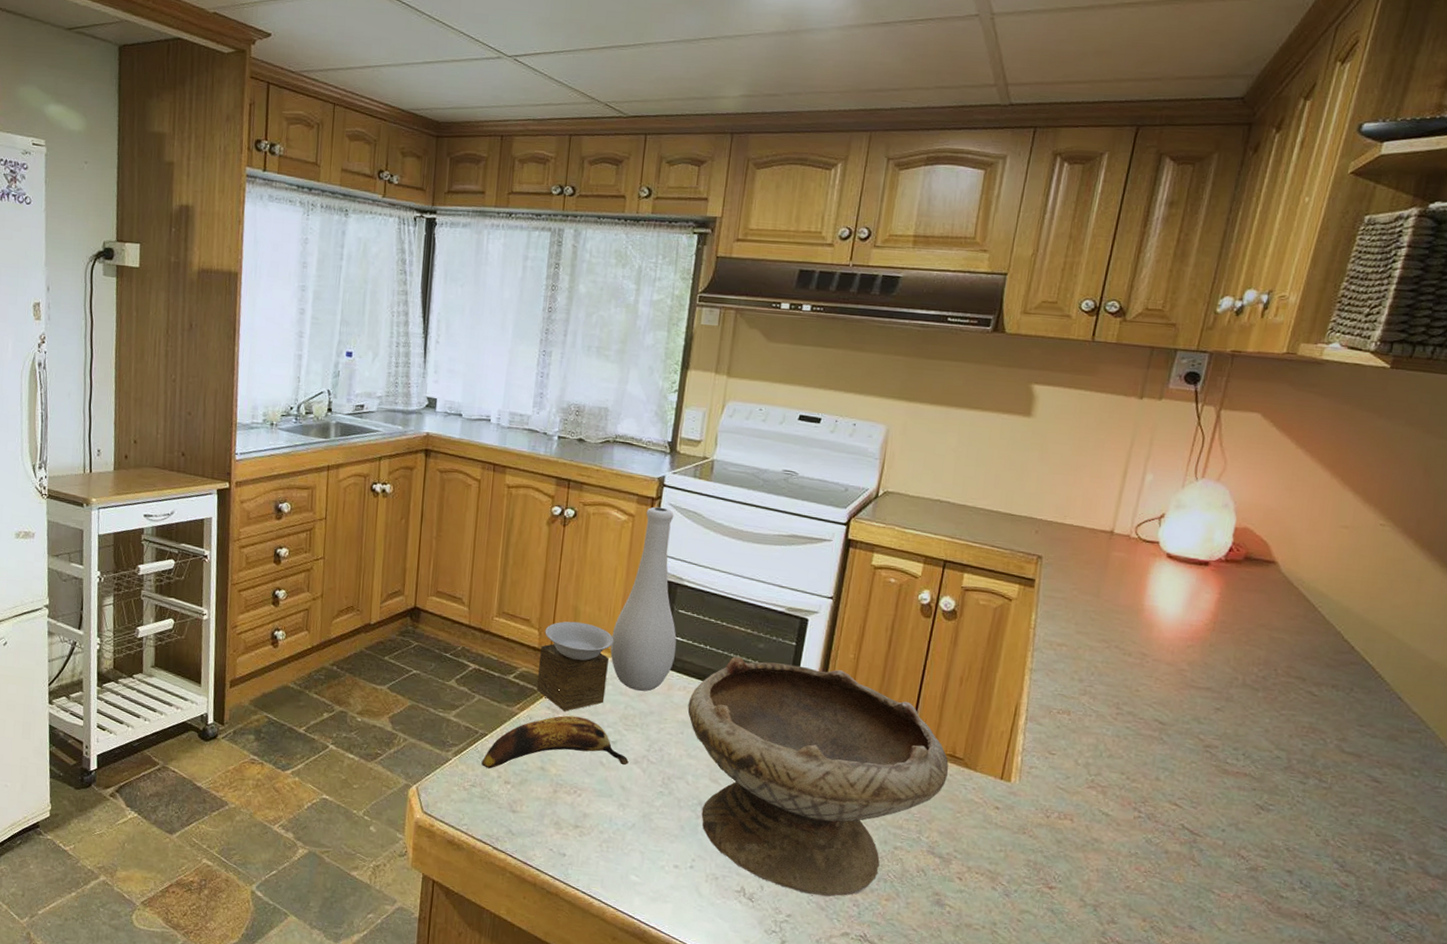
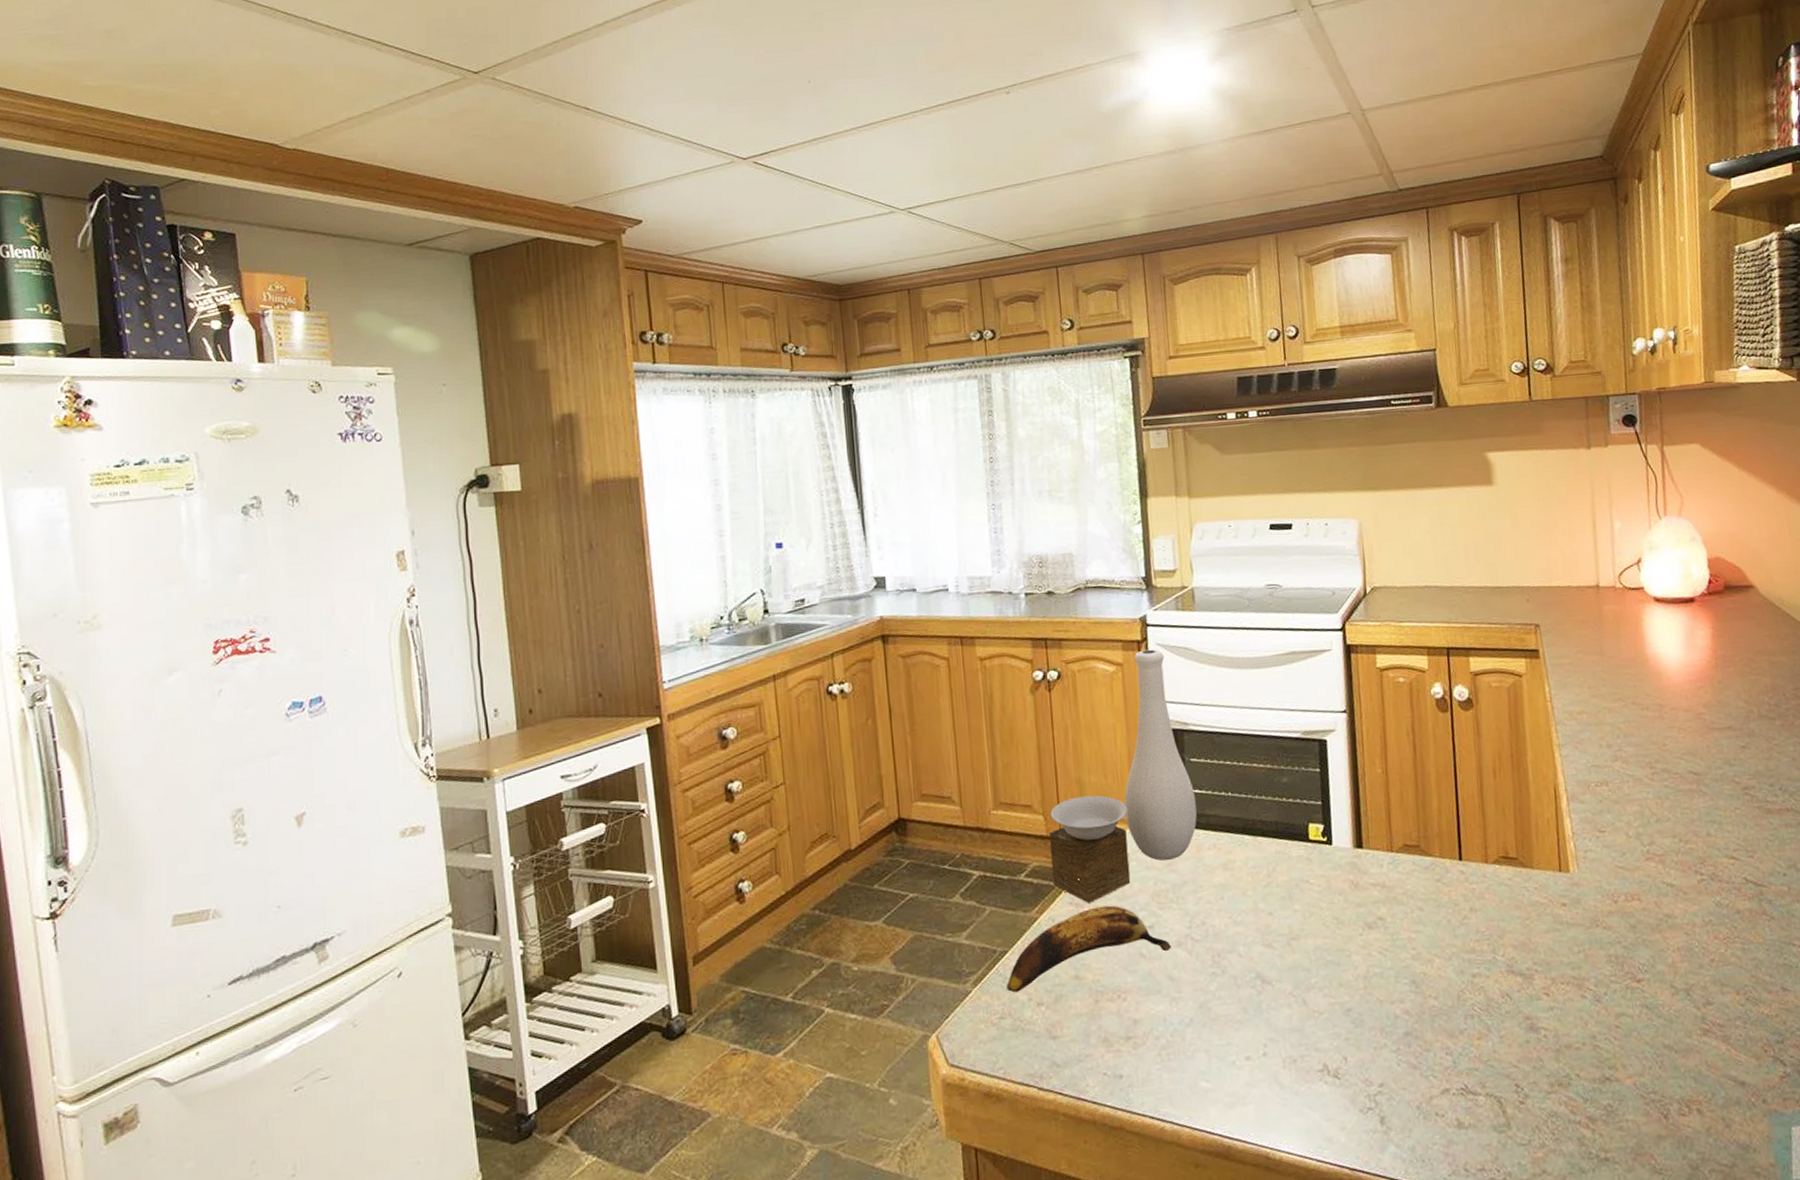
bowl: present [687,656,949,897] -> none [1221,788,1507,1055]

